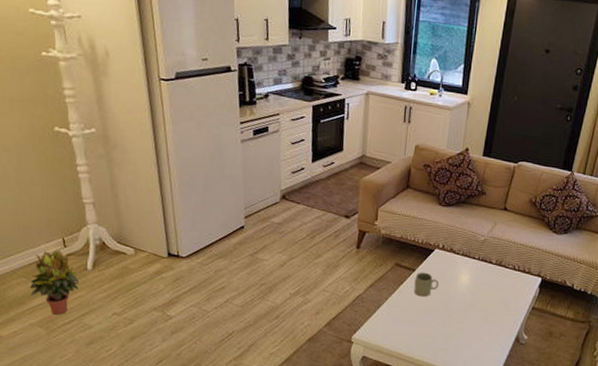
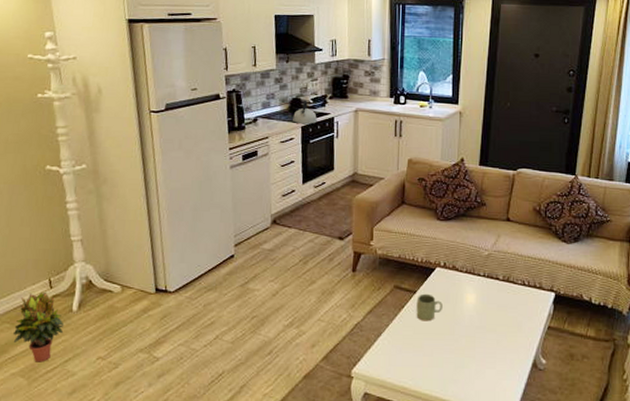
kettle: none [304,79,329,104] -> present [293,100,318,125]

